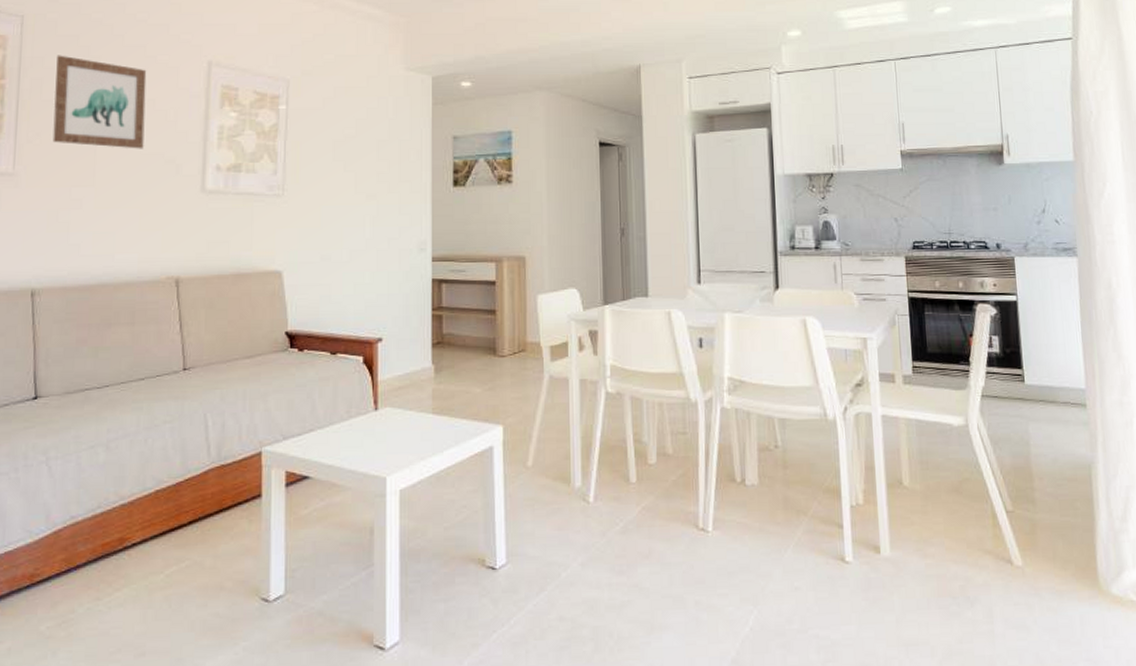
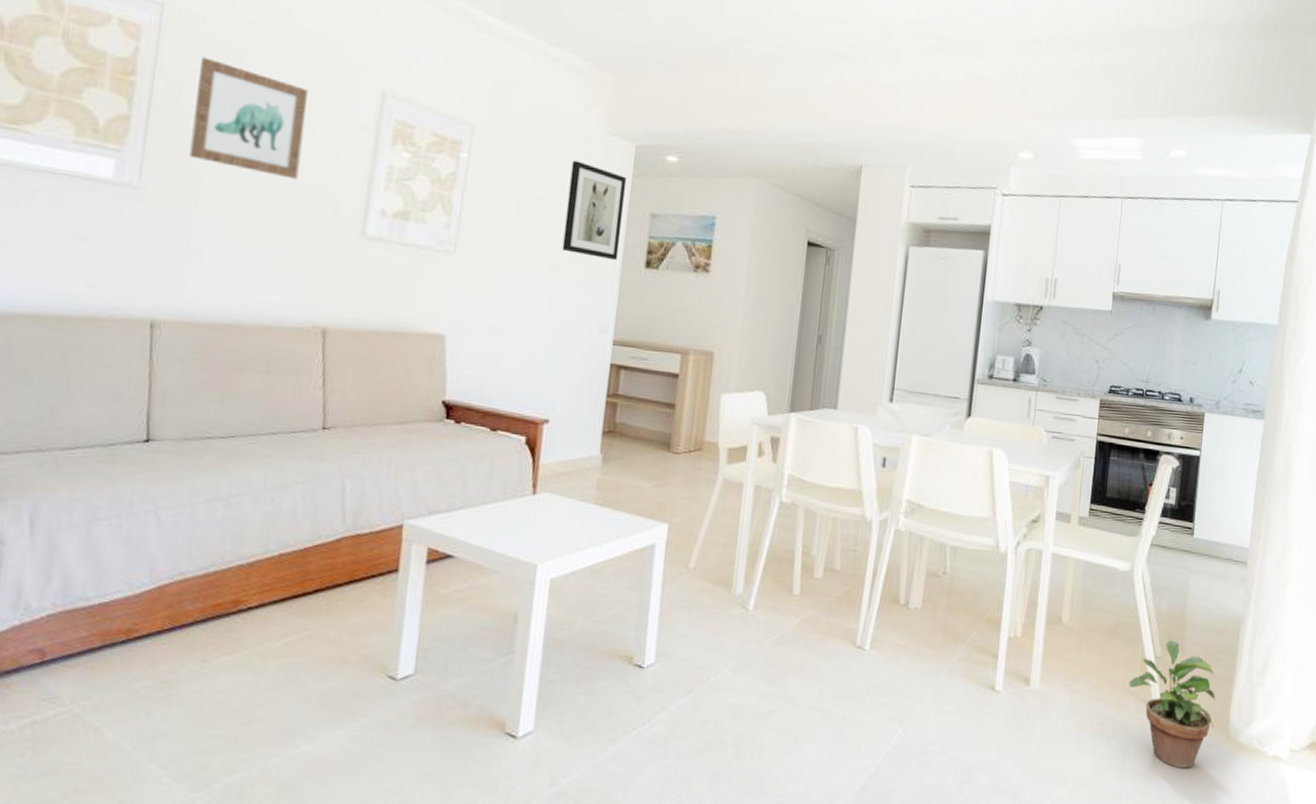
wall art: none [377,98,428,184] -> present [562,160,627,261]
potted plant: none [982,492,1083,628] -> present [1128,640,1216,768]

